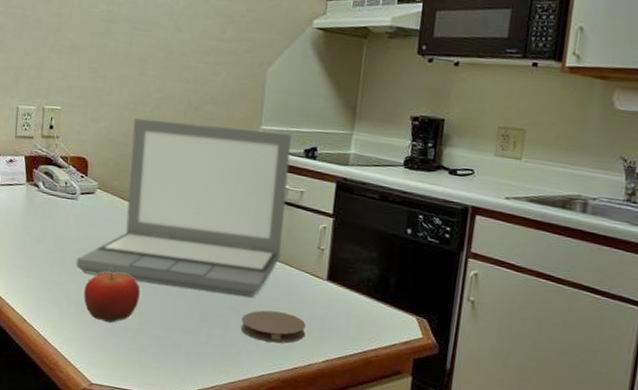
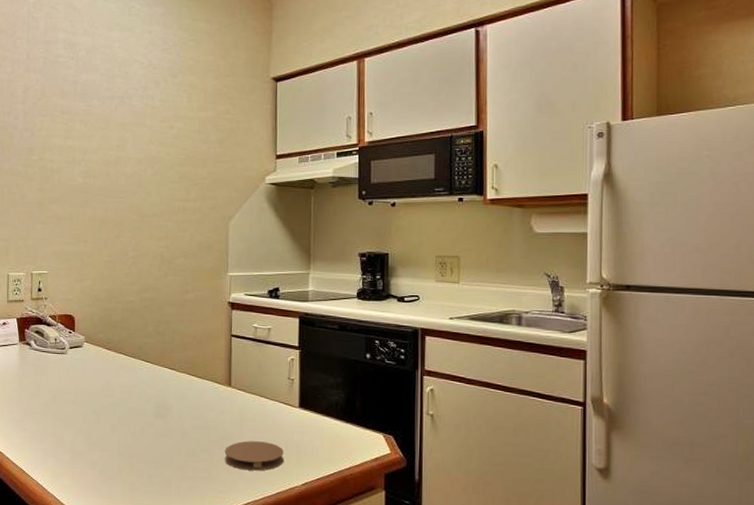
laptop: present [76,118,291,297] -> none [68,275,256,430]
fruit: present [84,268,140,323] -> none [78,415,129,466]

